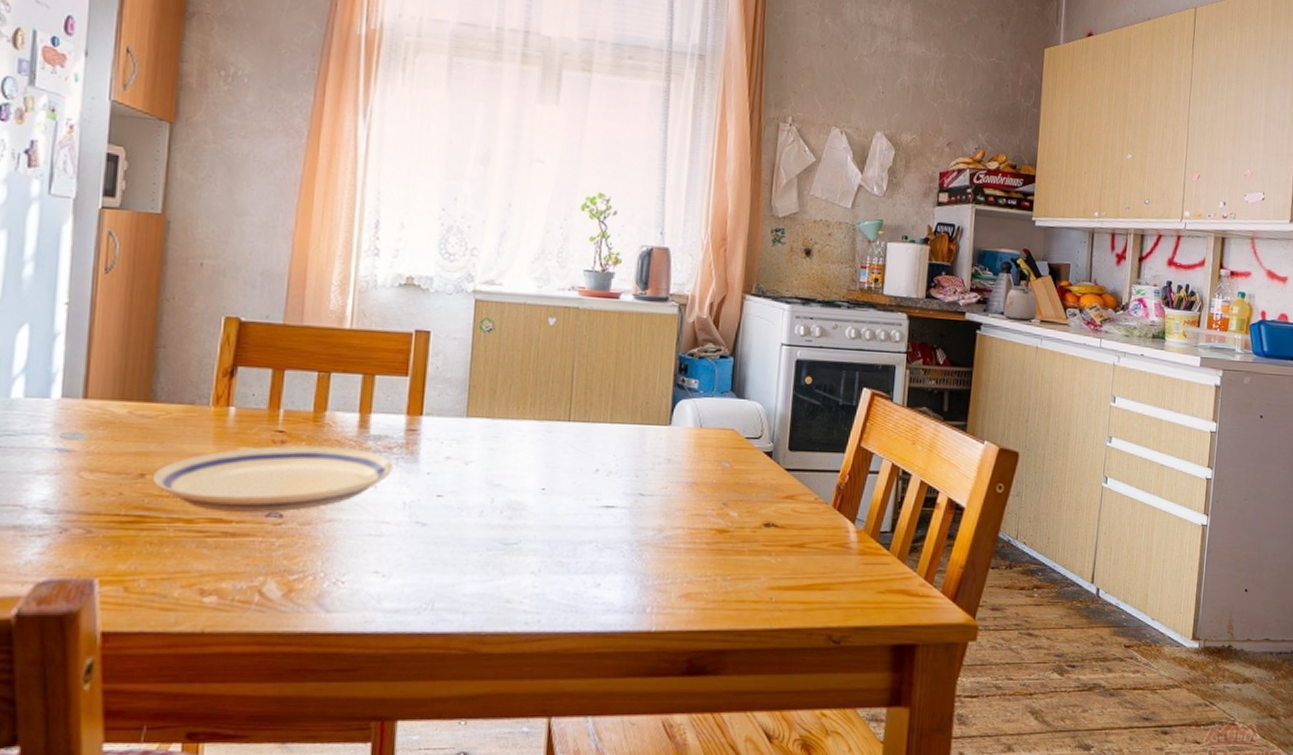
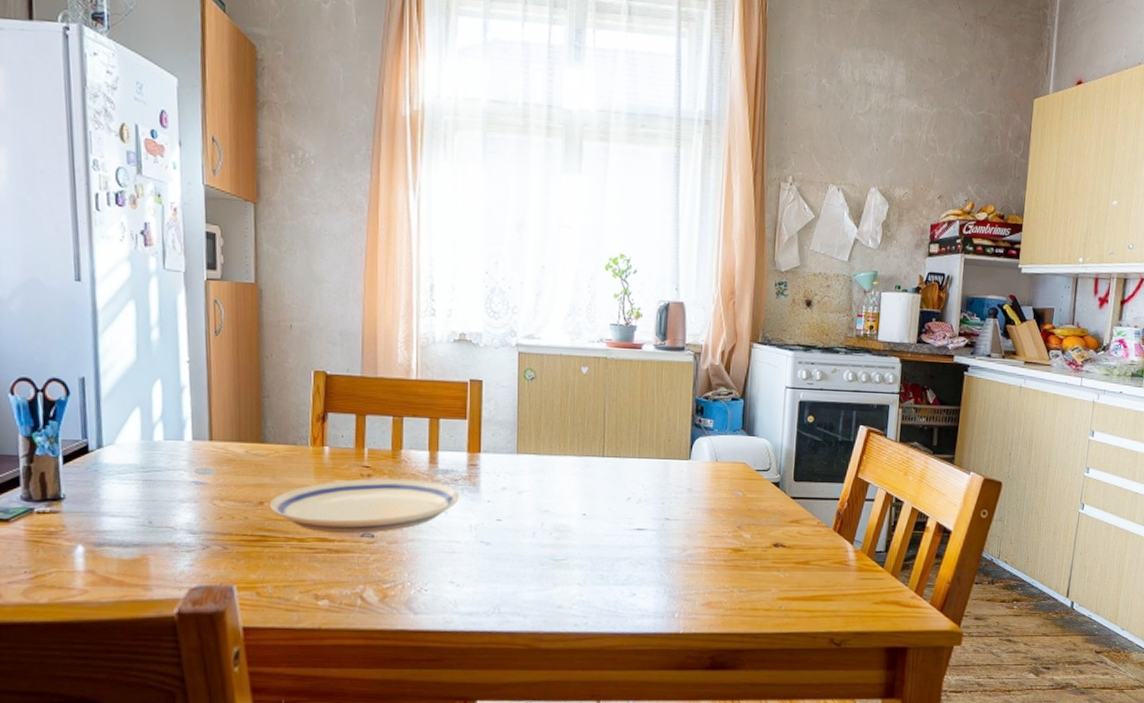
kettle: present [1003,267,1037,322] -> none [989,313,1022,364]

